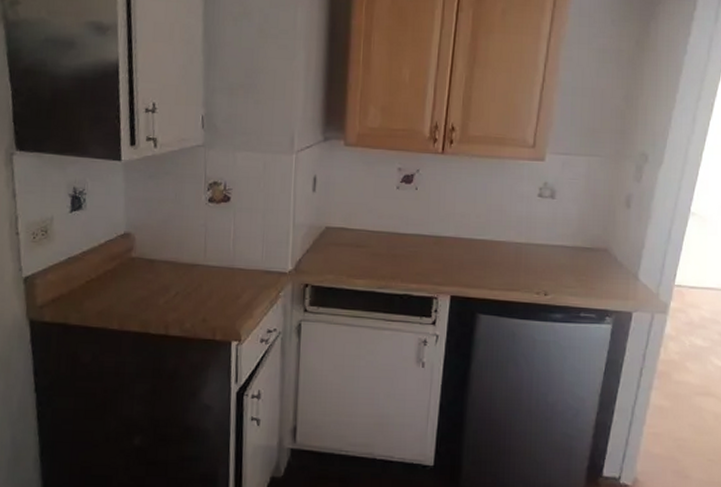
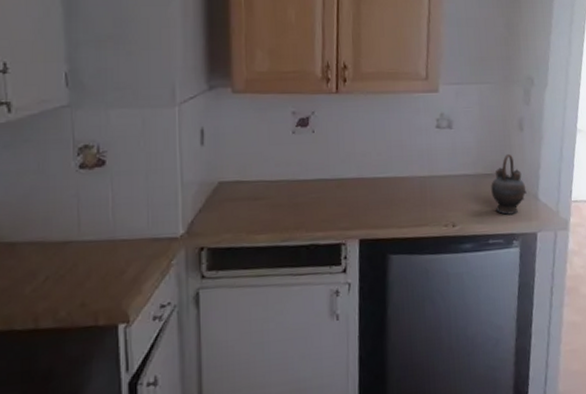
teapot: none [588,229,626,291] -> present [491,153,527,215]

